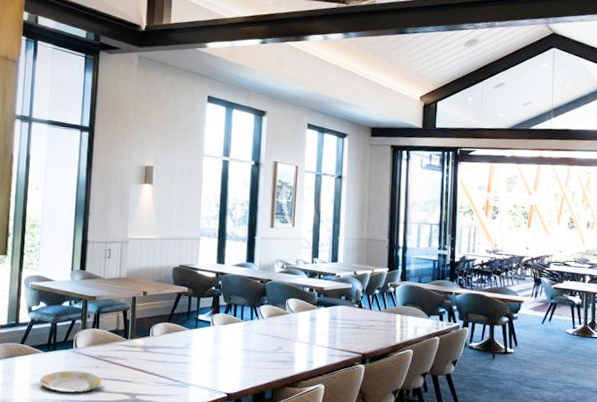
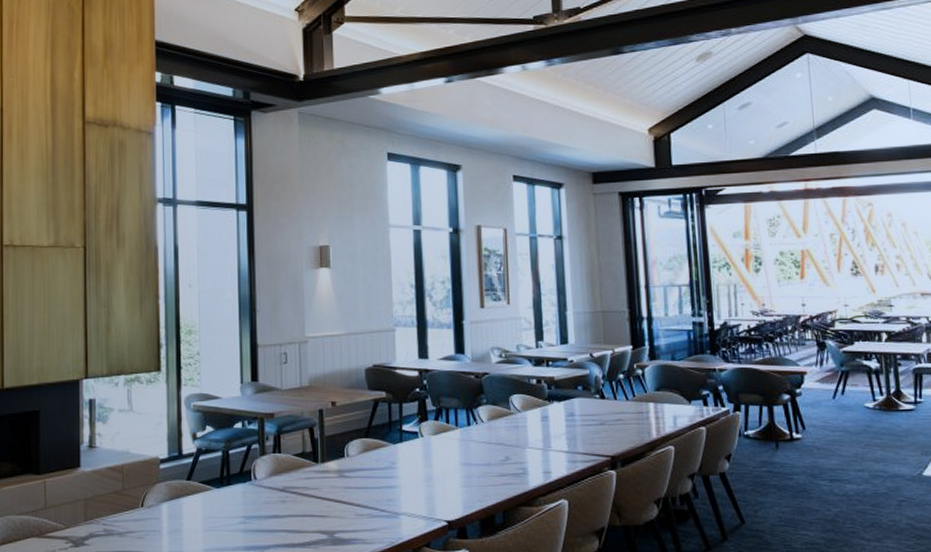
plate: present [40,370,103,393] -> none [215,508,292,538]

